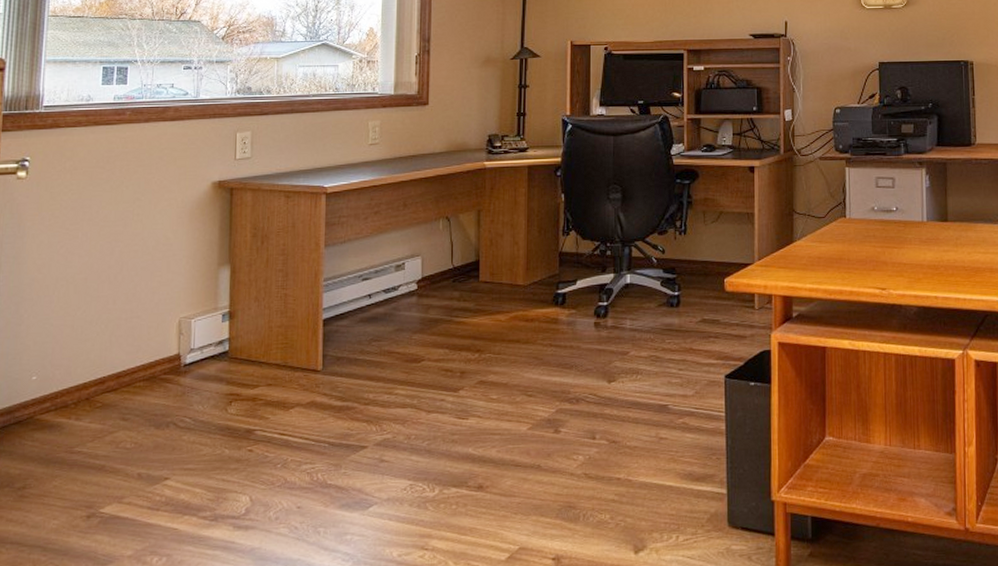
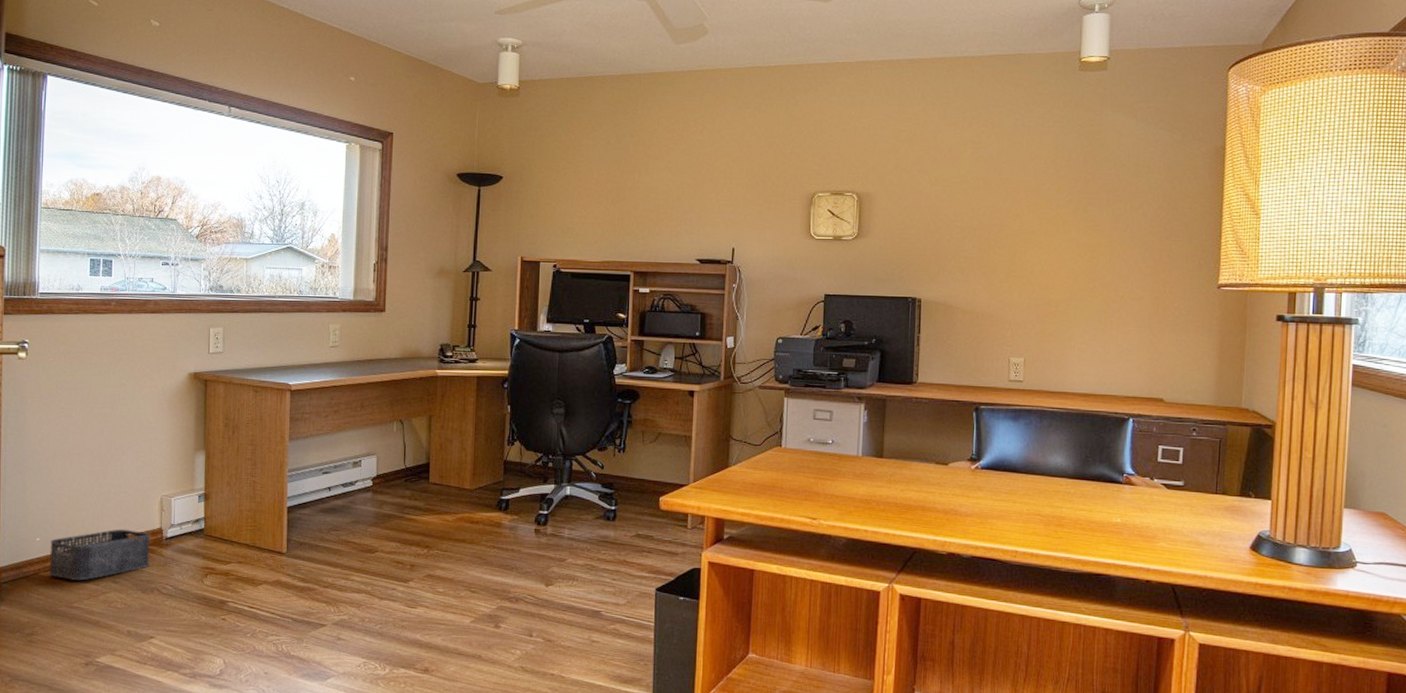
storage bin: none [47,358,166,422] -> present [49,529,150,581]

